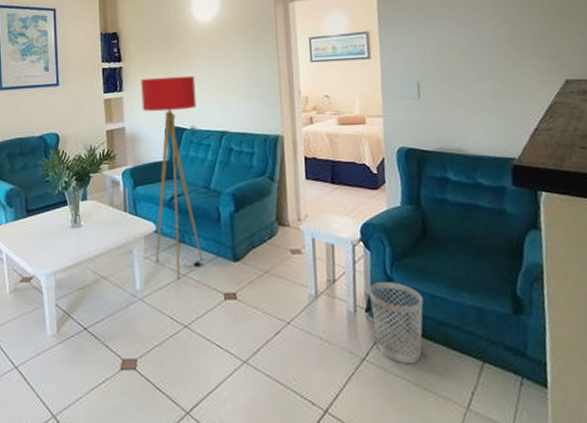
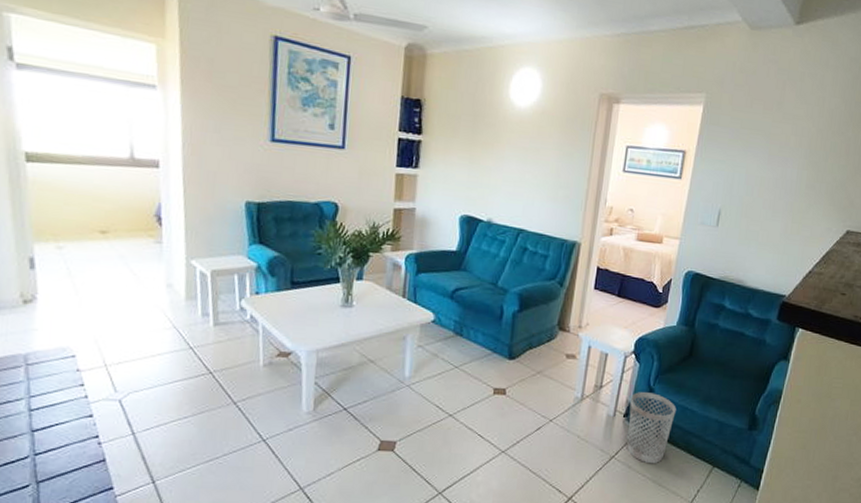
floor lamp: present [141,75,203,280] -> none [429,158,501,371]

